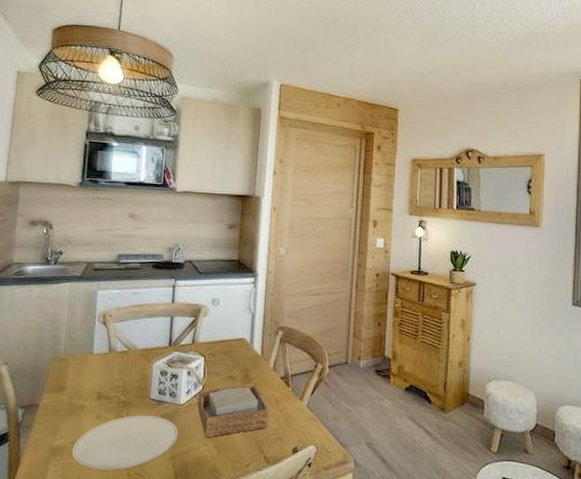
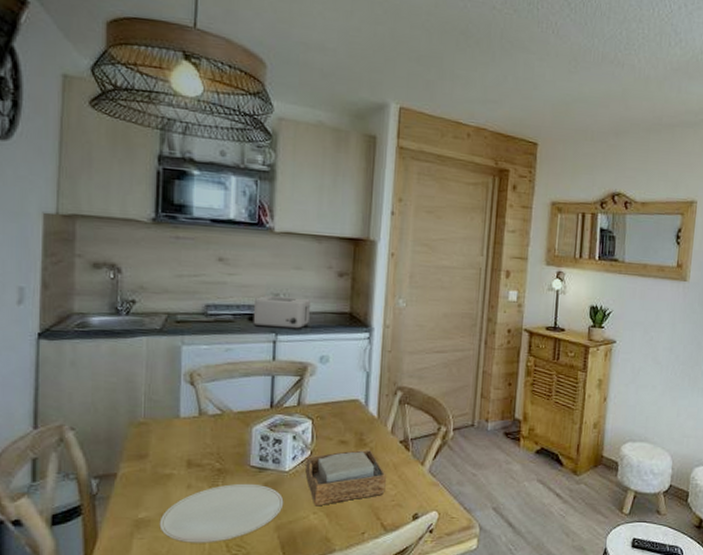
toaster: none [156,245,205,276] -> present [253,295,311,330]

